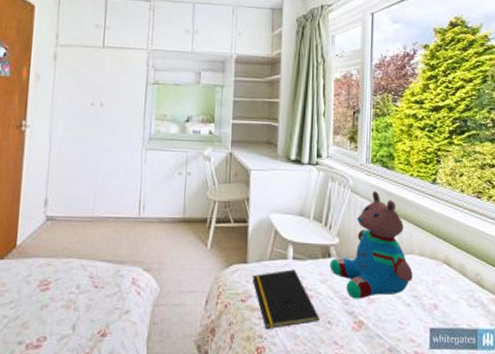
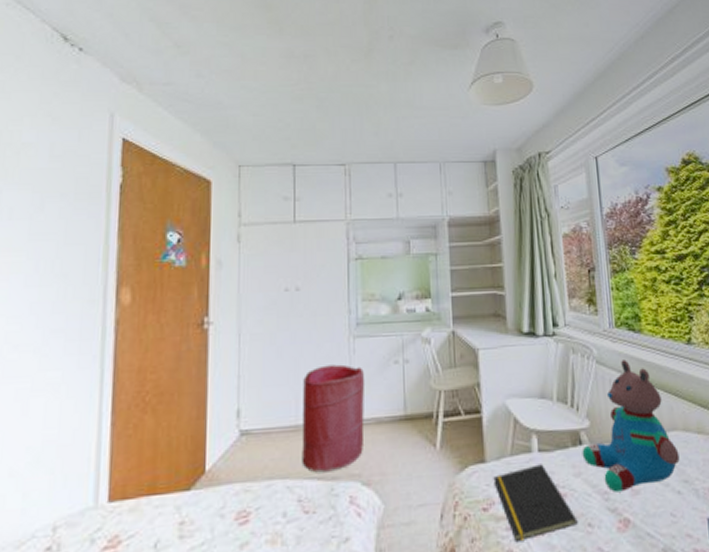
laundry hamper: none [95,170,153,257] -> present [302,364,365,473]

